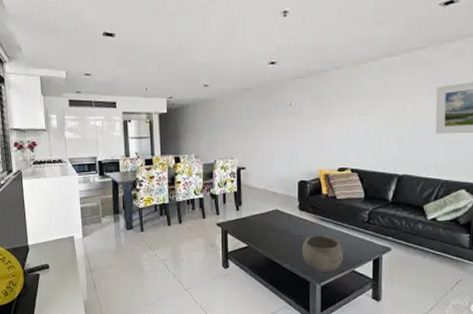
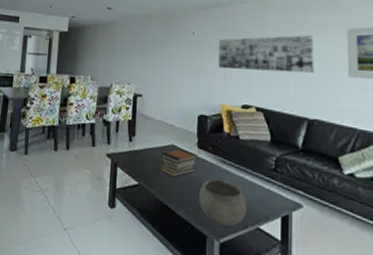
book stack: none [265,212,299,237] -> present [159,149,197,177]
wall art: none [316,97,406,136] -> present [218,35,315,74]

